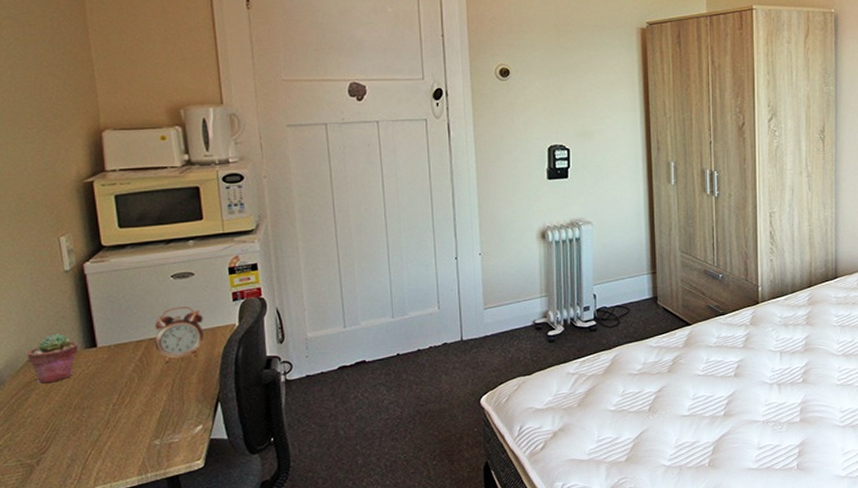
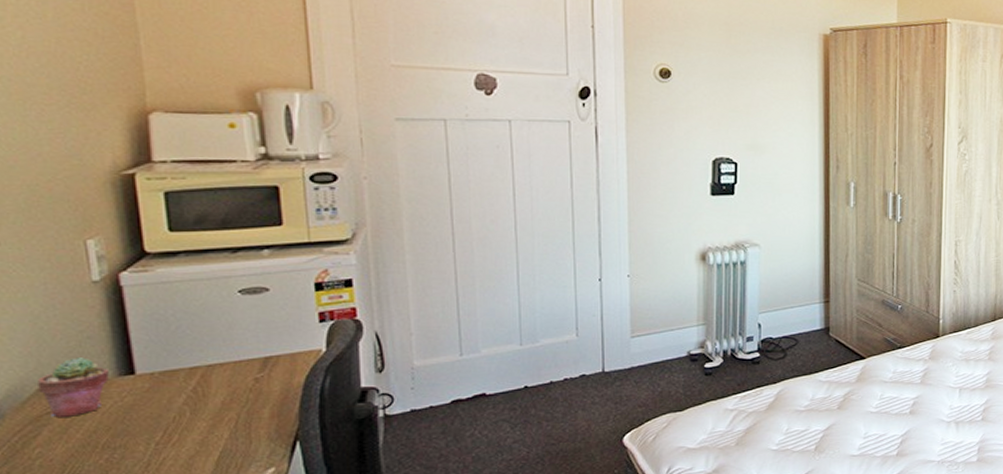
alarm clock: present [154,306,204,362] -> none [214,327,280,393]

